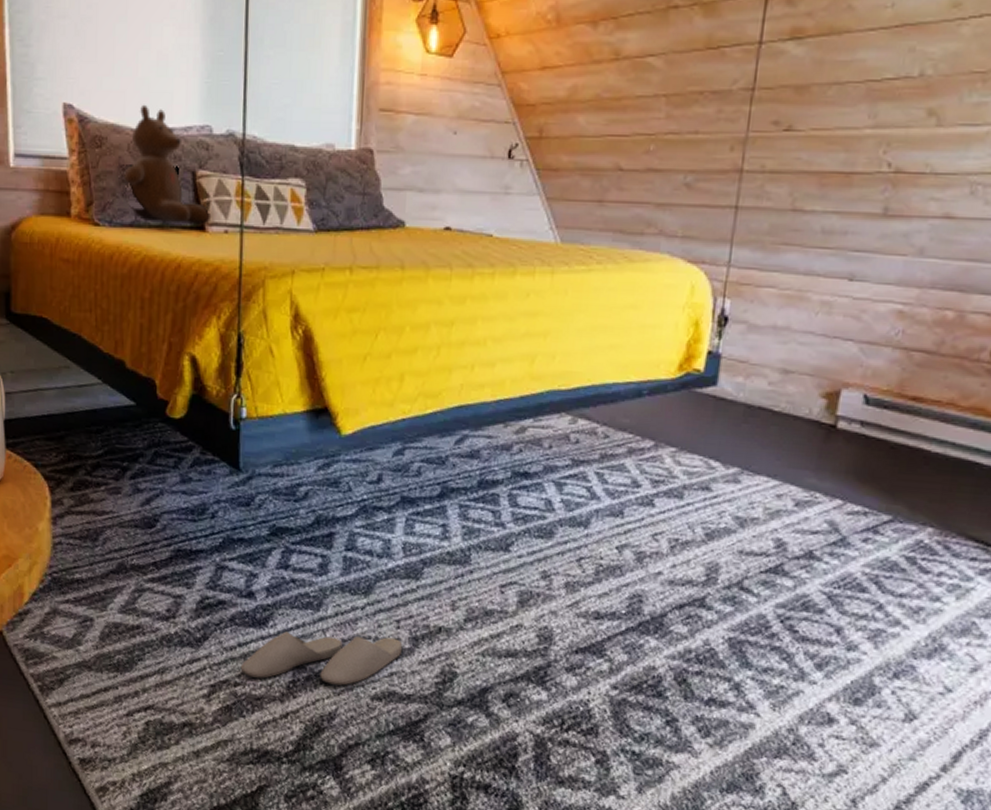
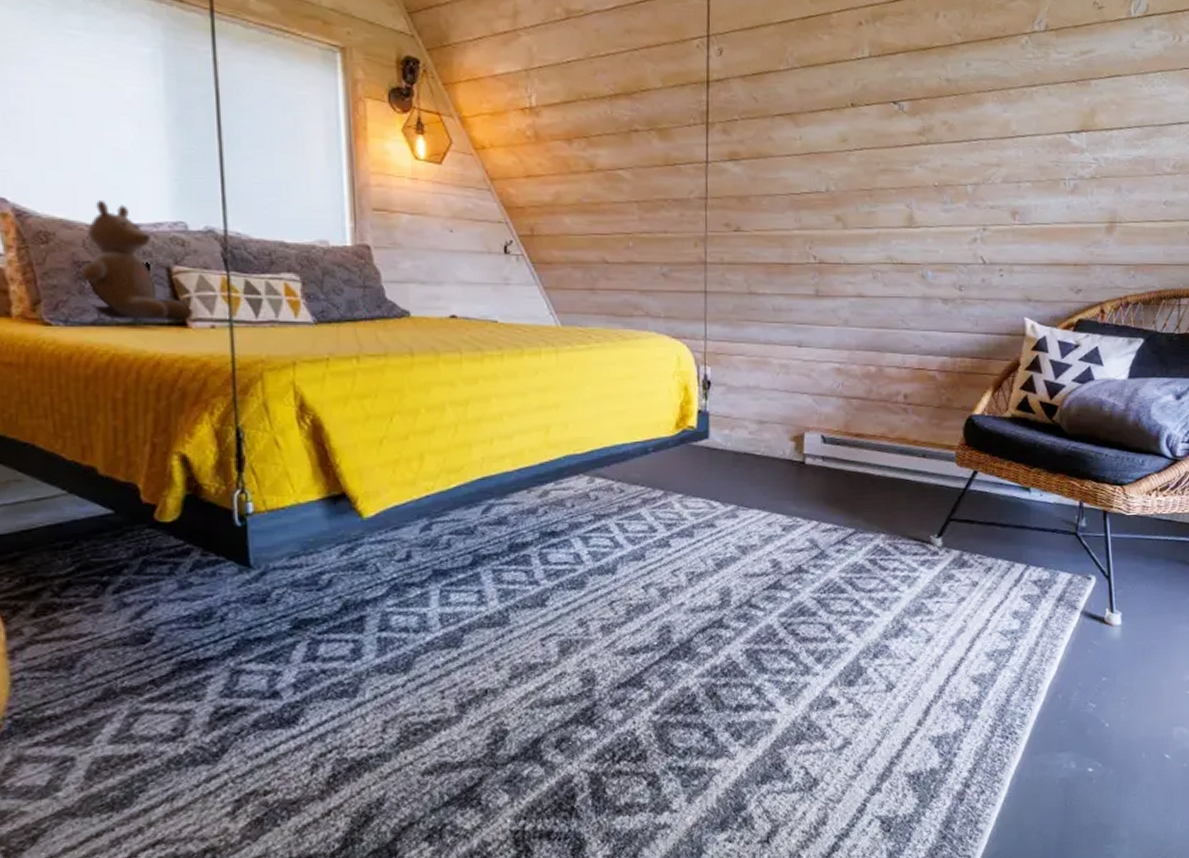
slippers: present [240,631,403,686] -> none [269,709,450,782]

